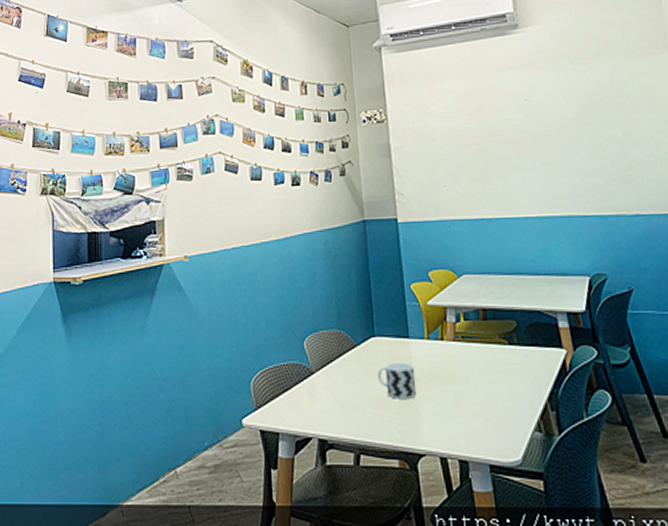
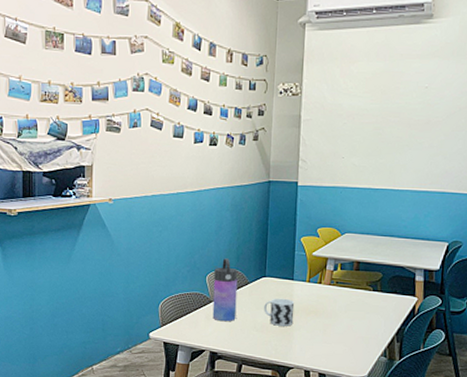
water bottle: none [312,317,346,398] -> present [212,258,238,322]

